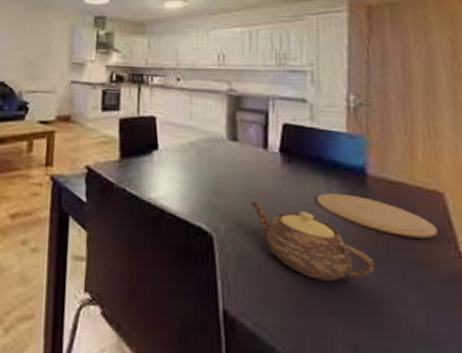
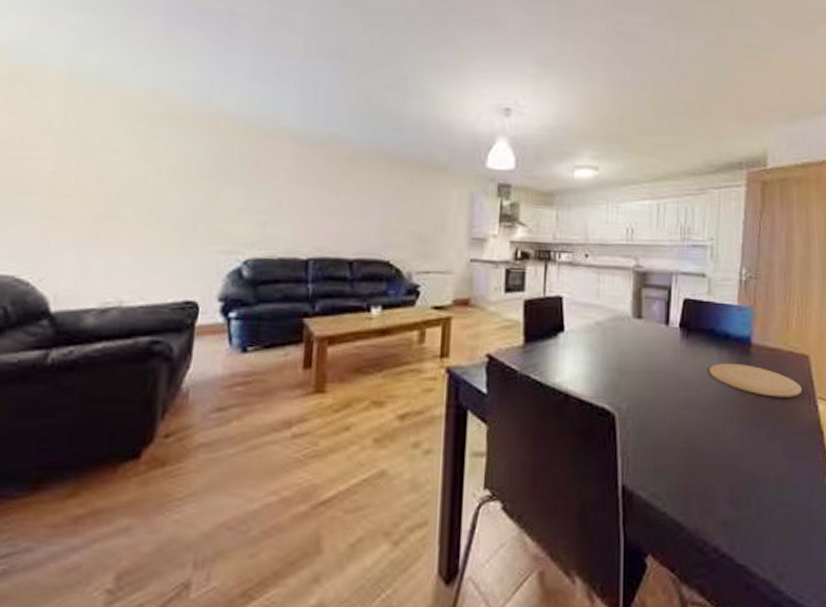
teapot: present [249,200,375,282] -> none [650,376,753,446]

